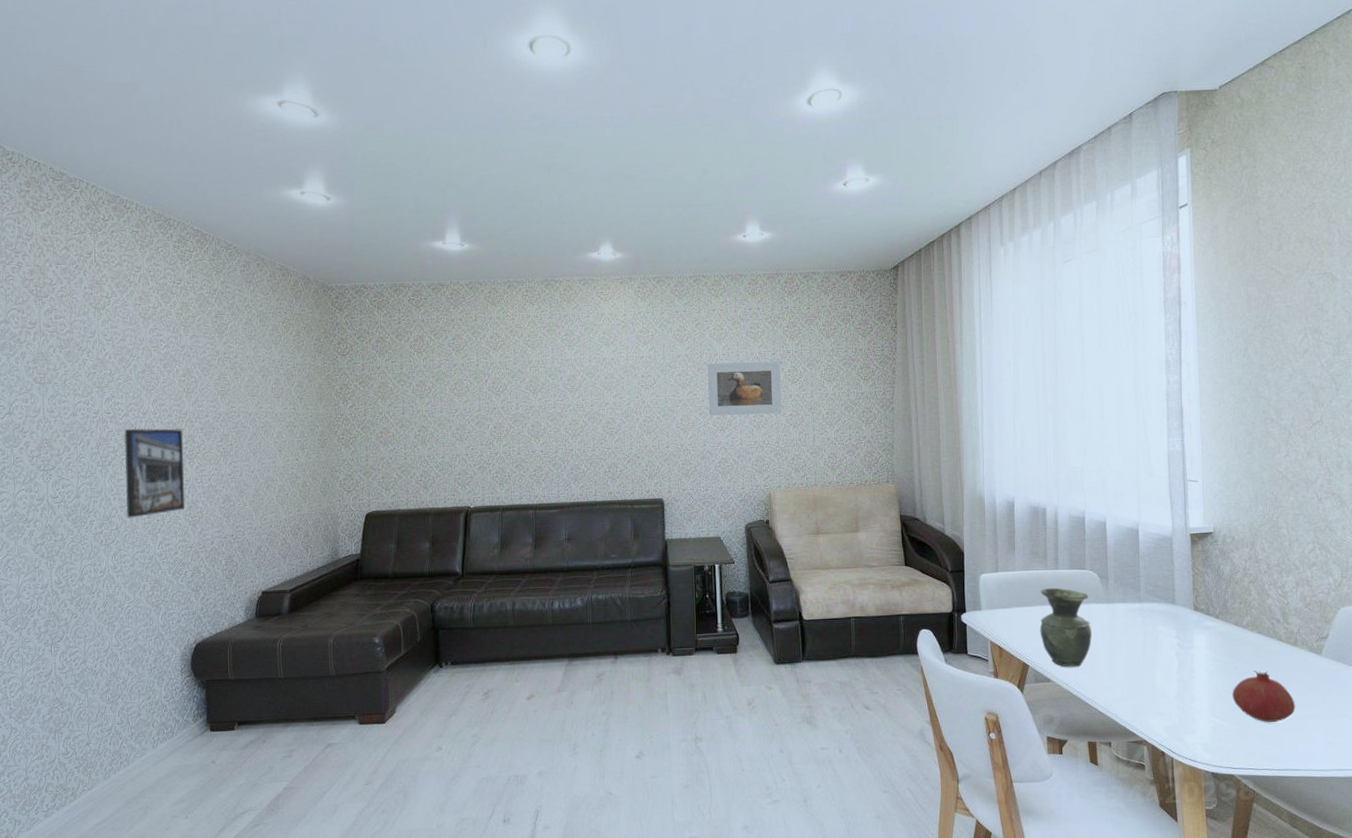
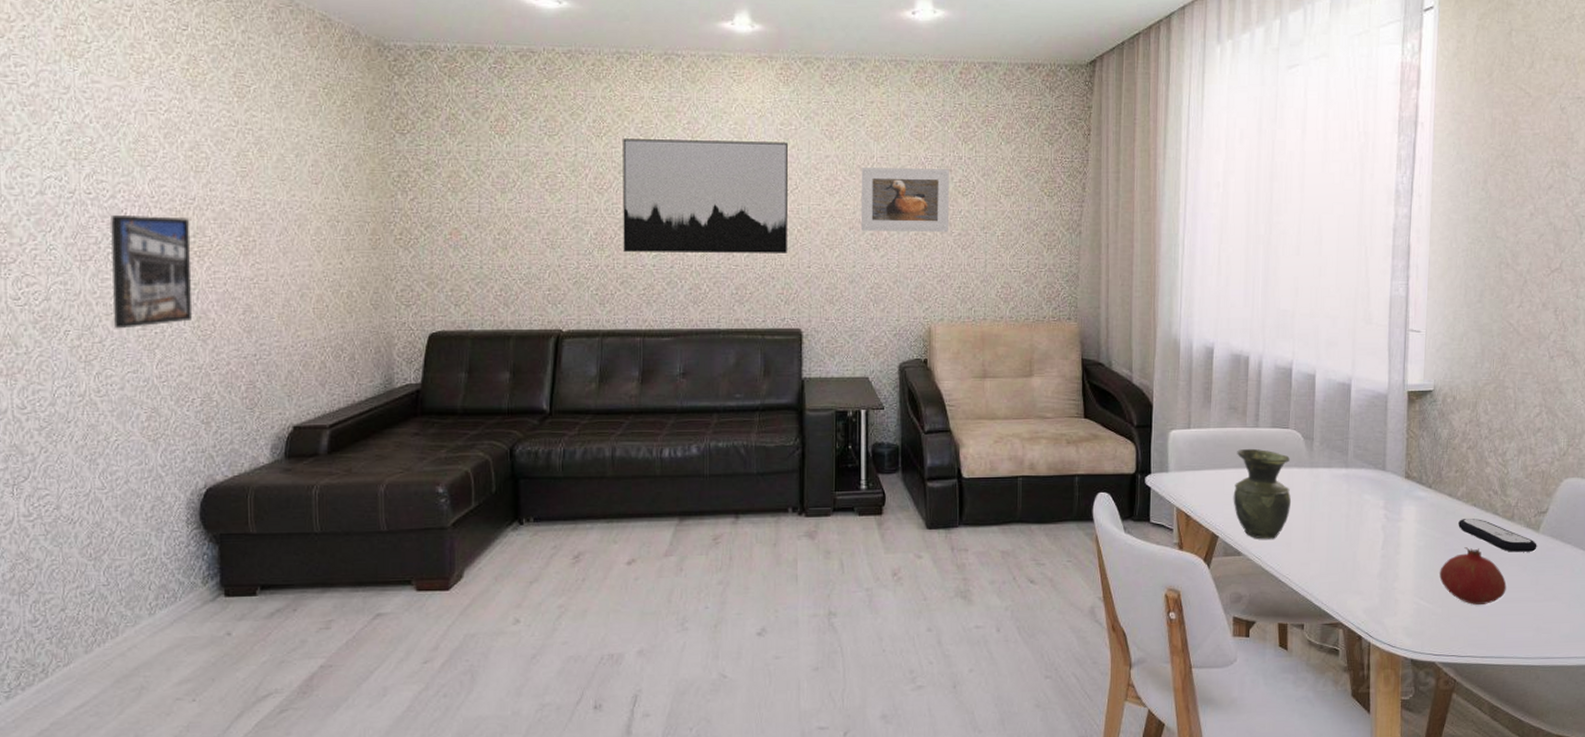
wall art: none [514,346,649,441] -> present [623,139,788,253]
remote control: none [1246,645,1321,674] -> present [1458,519,1537,552]

